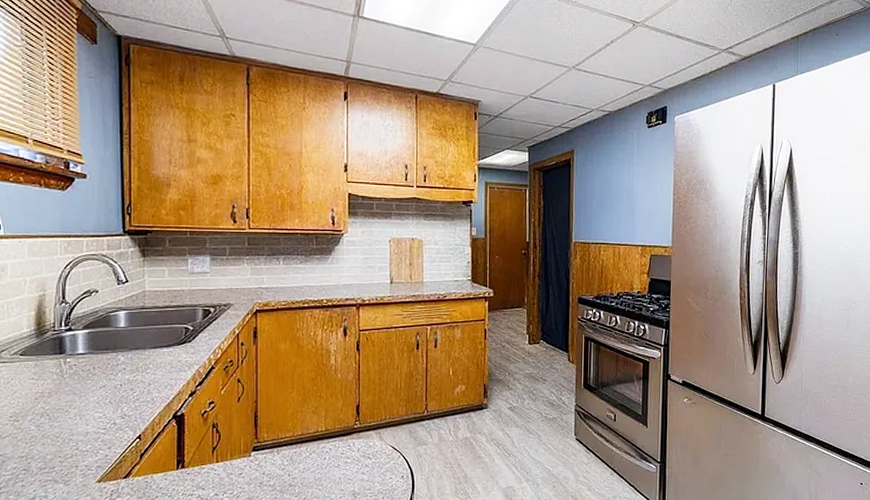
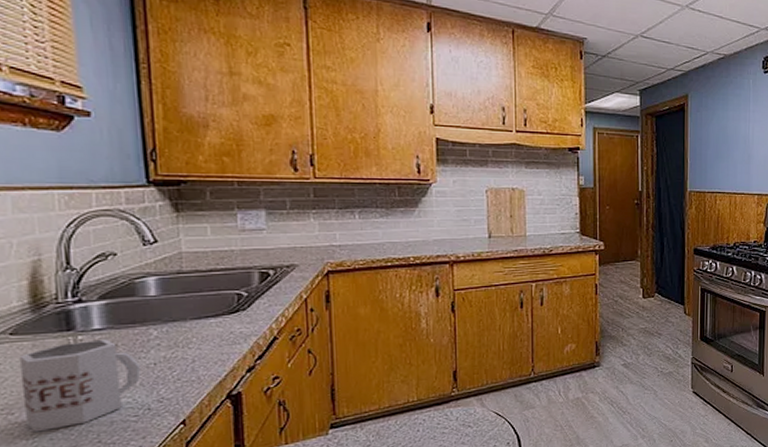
mug: none [25,362,111,437] -> present [18,339,141,432]

